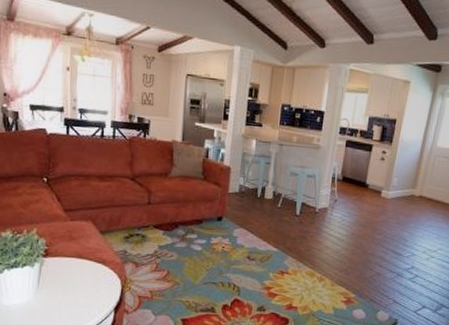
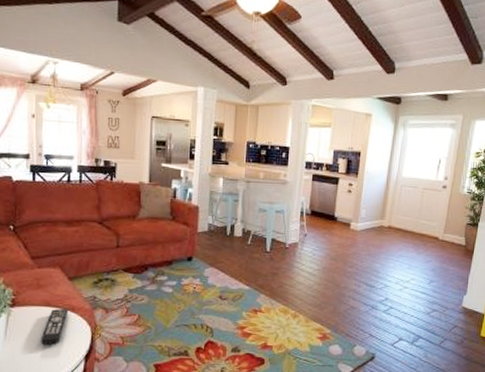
remote control: none [72,261,100,295] -> present [41,308,69,345]

